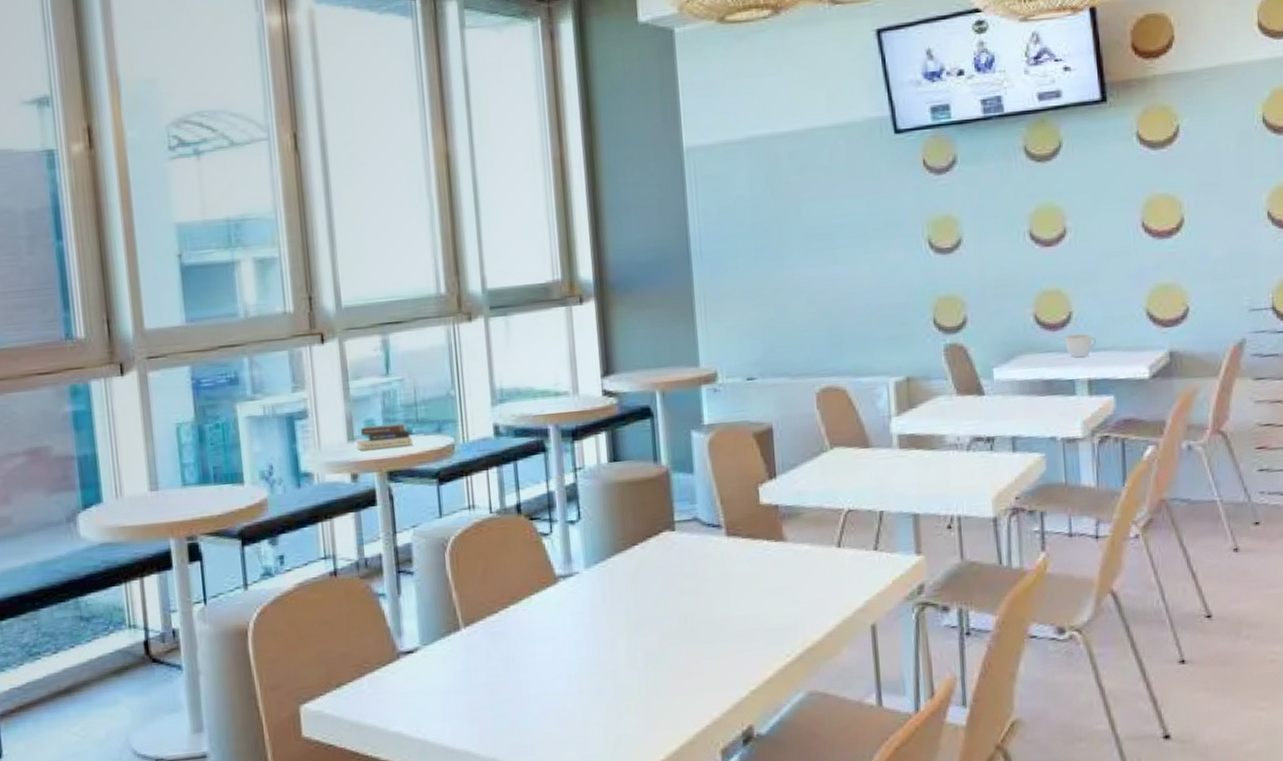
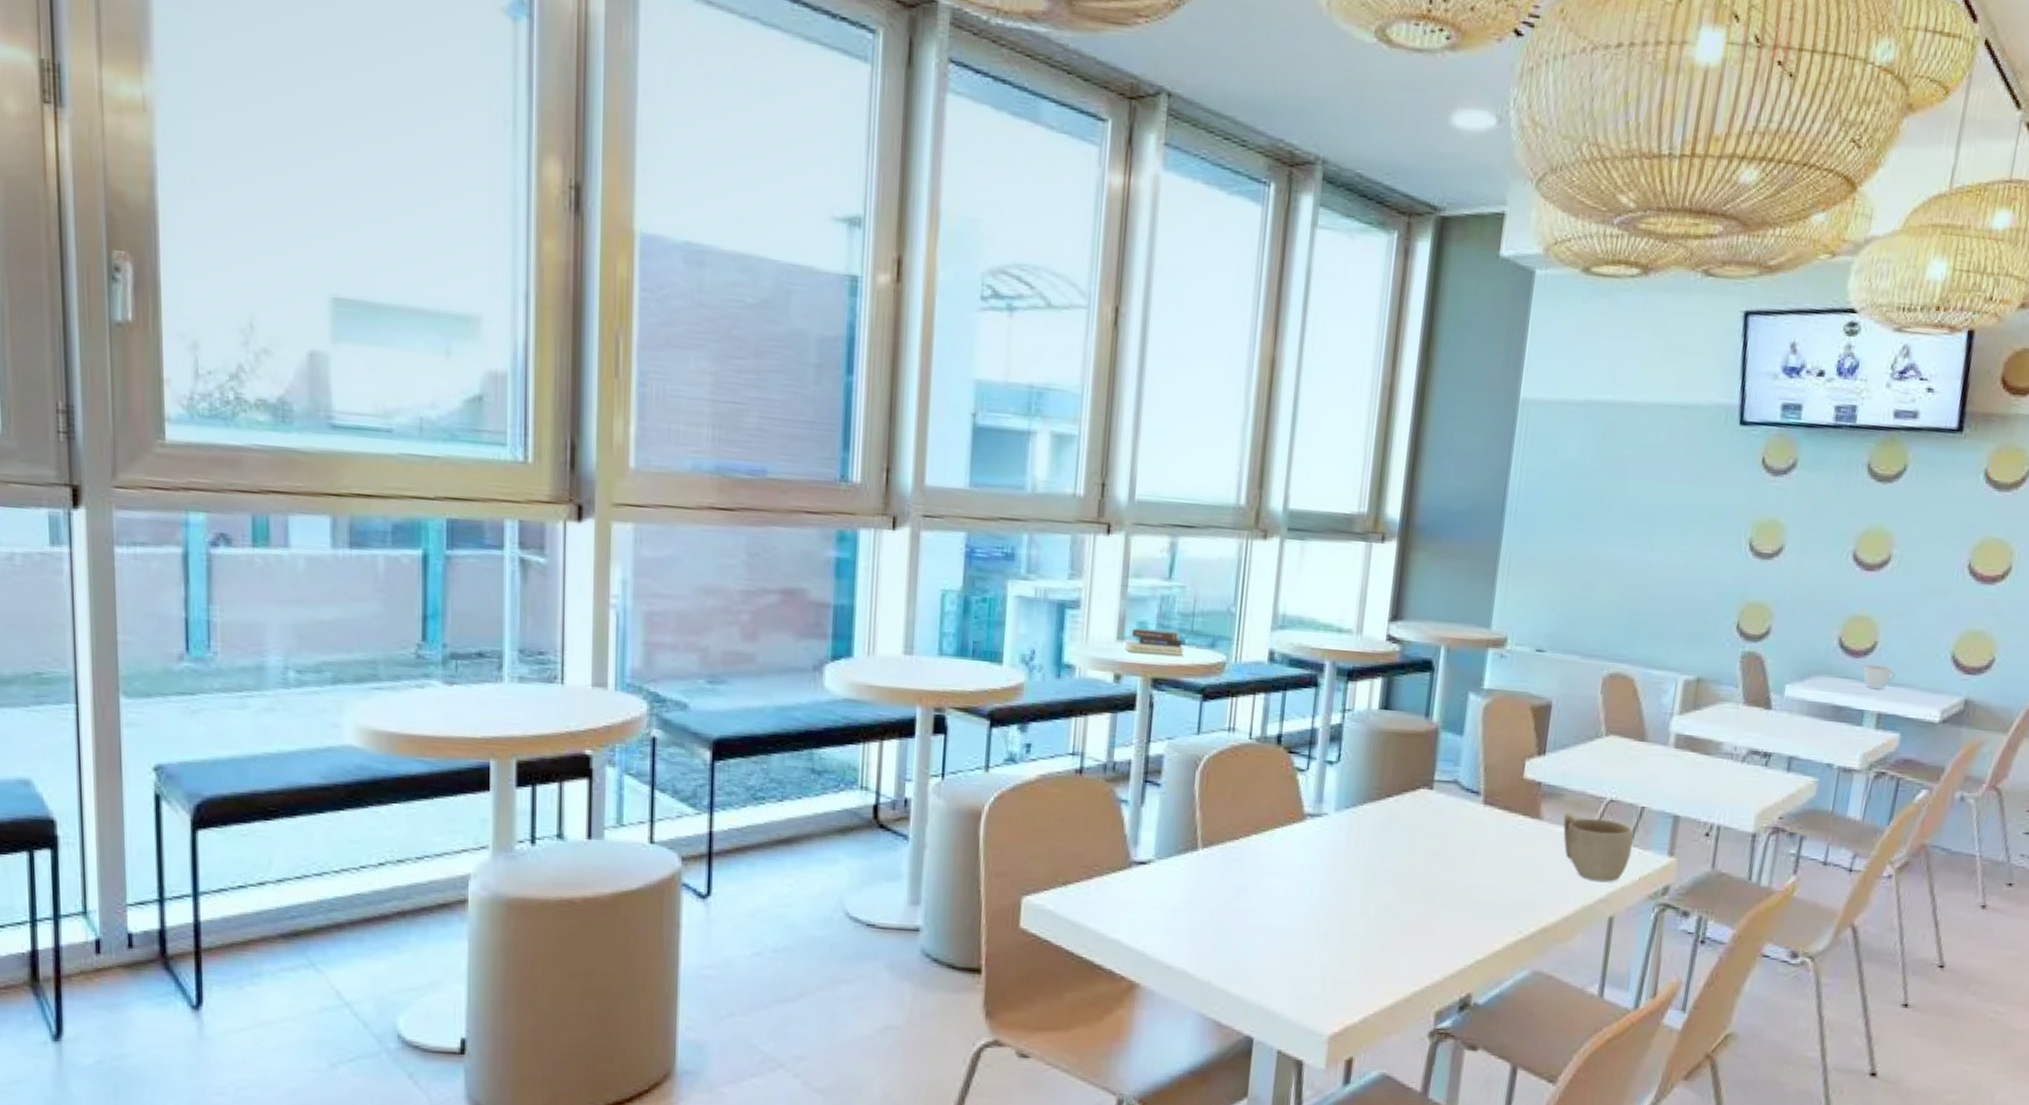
cup: none [806,528,879,592] -> present [1563,811,1634,882]

